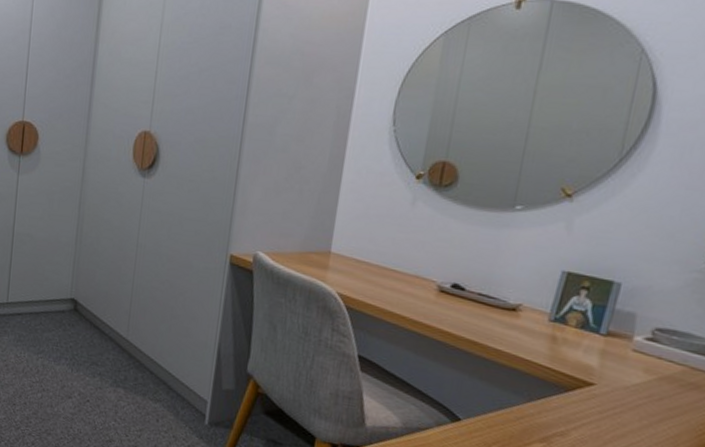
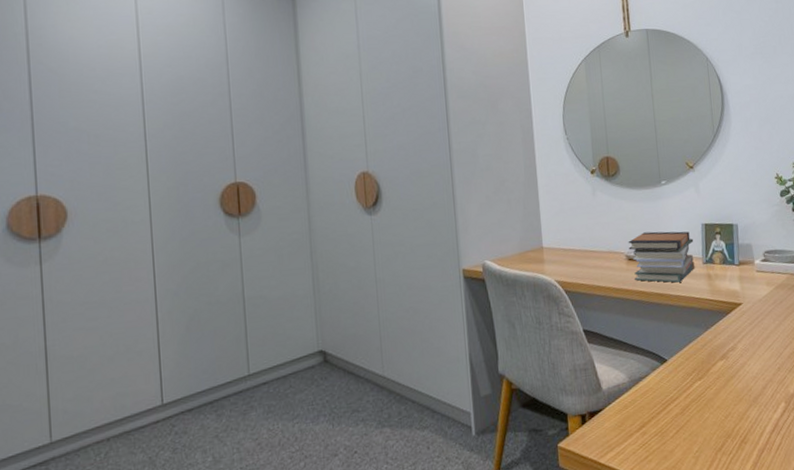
book stack: none [442,263,544,335] -> present [628,231,695,283]

